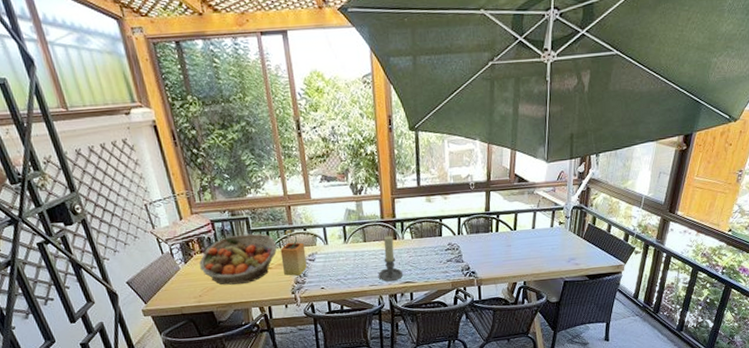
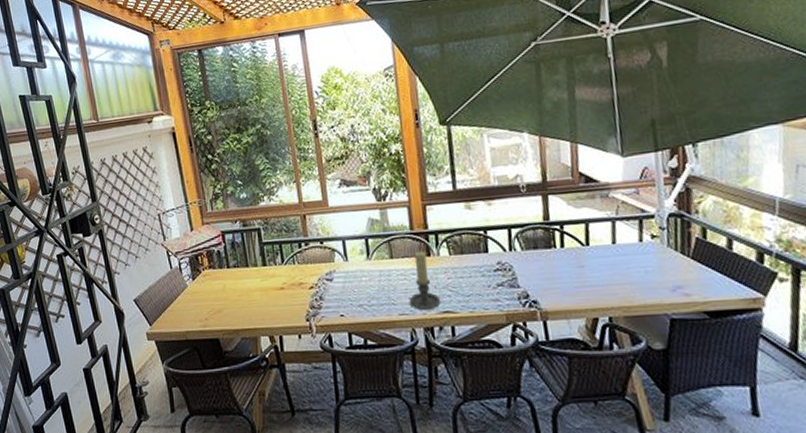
fruit basket: present [199,233,277,285] -> none [207,246,291,307]
potted plant: present [280,229,307,276] -> none [294,242,324,299]

